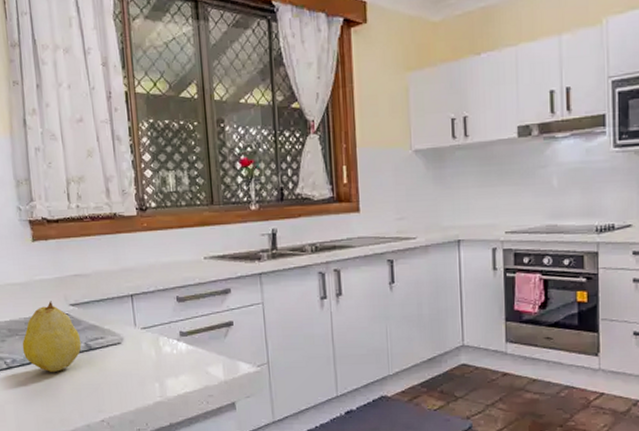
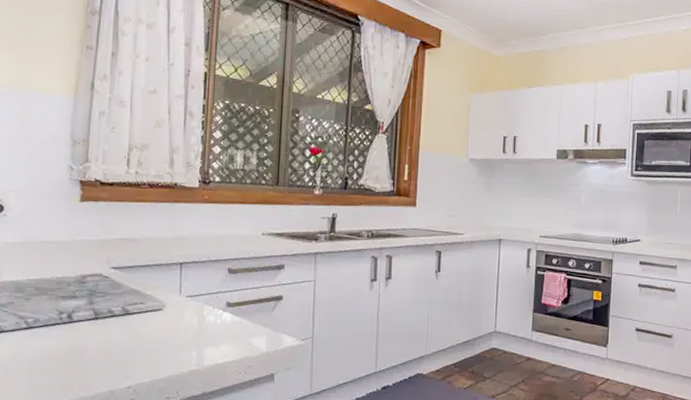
fruit: present [22,301,82,372] -> none [49,262,118,335]

